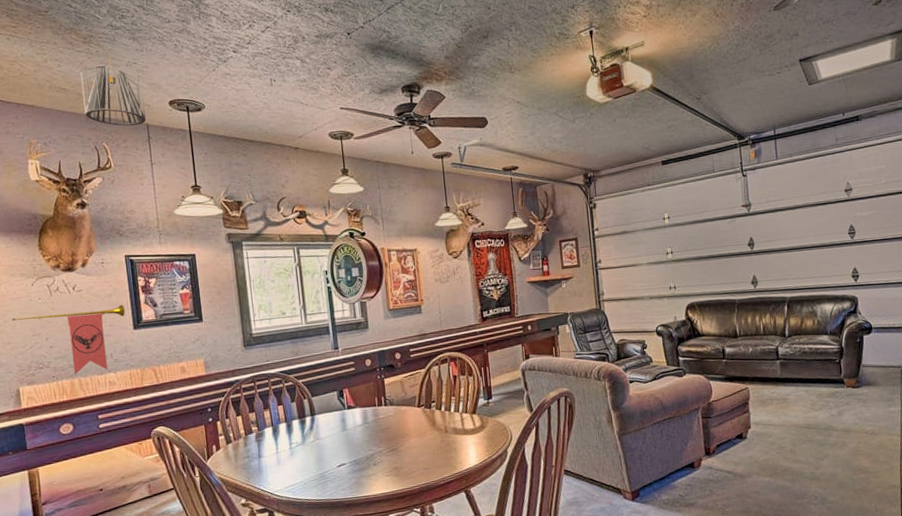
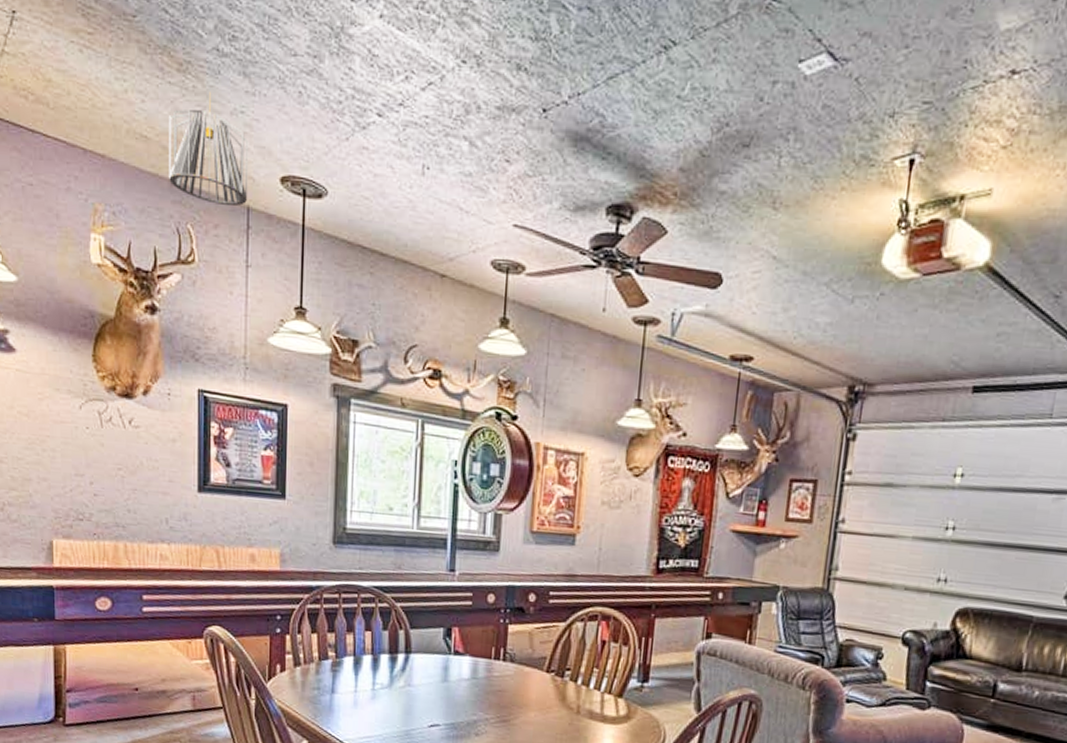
pennant: present [12,304,125,375] -> none [53,448,189,539]

